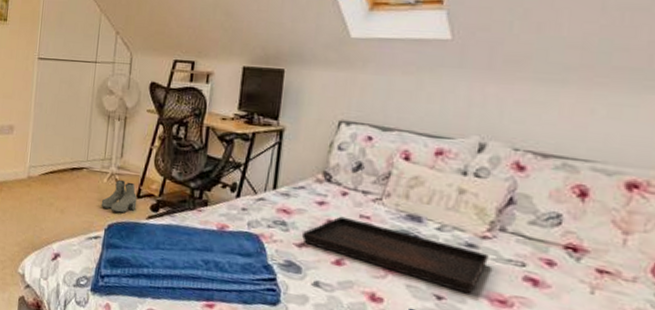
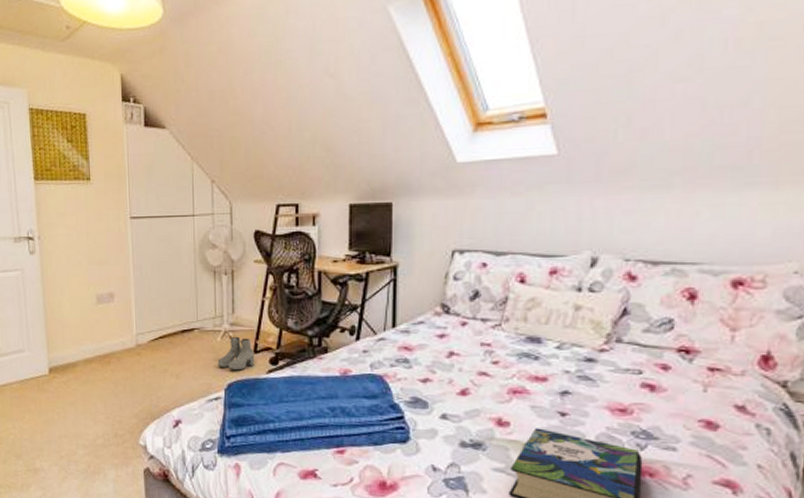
serving tray: present [302,216,489,294] -> none [426,347,607,407]

